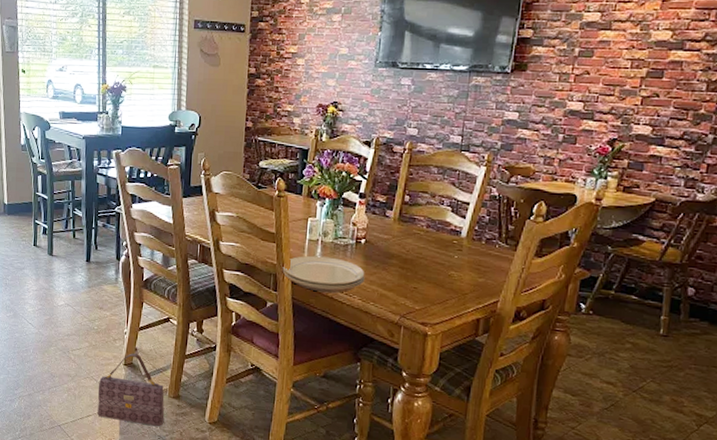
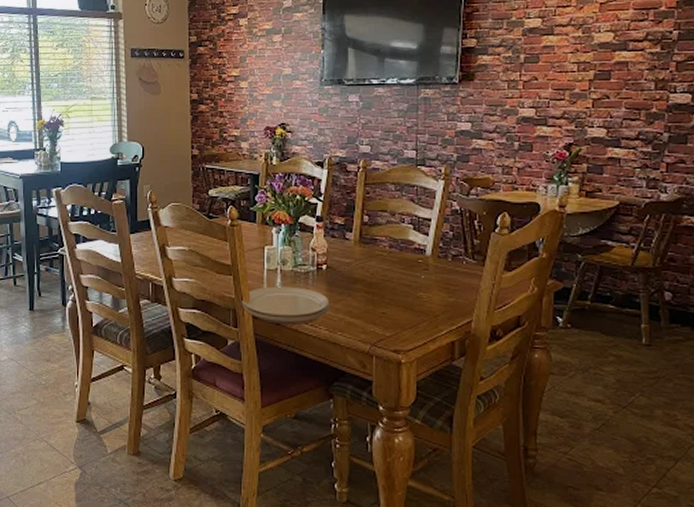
handbag: present [97,353,165,427] -> none [49,408,125,490]

